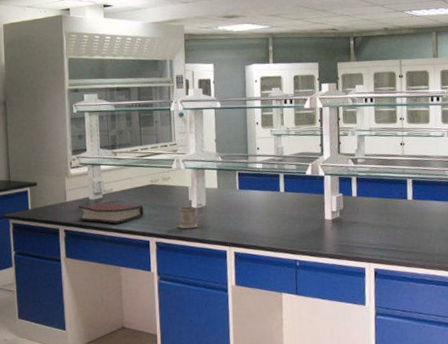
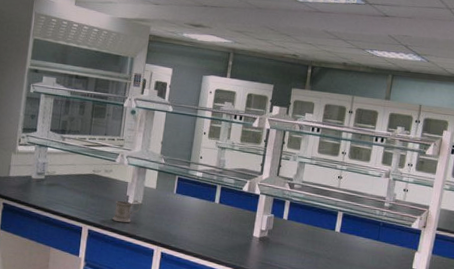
hardback book: present [78,202,144,224] -> none [19,182,83,206]

